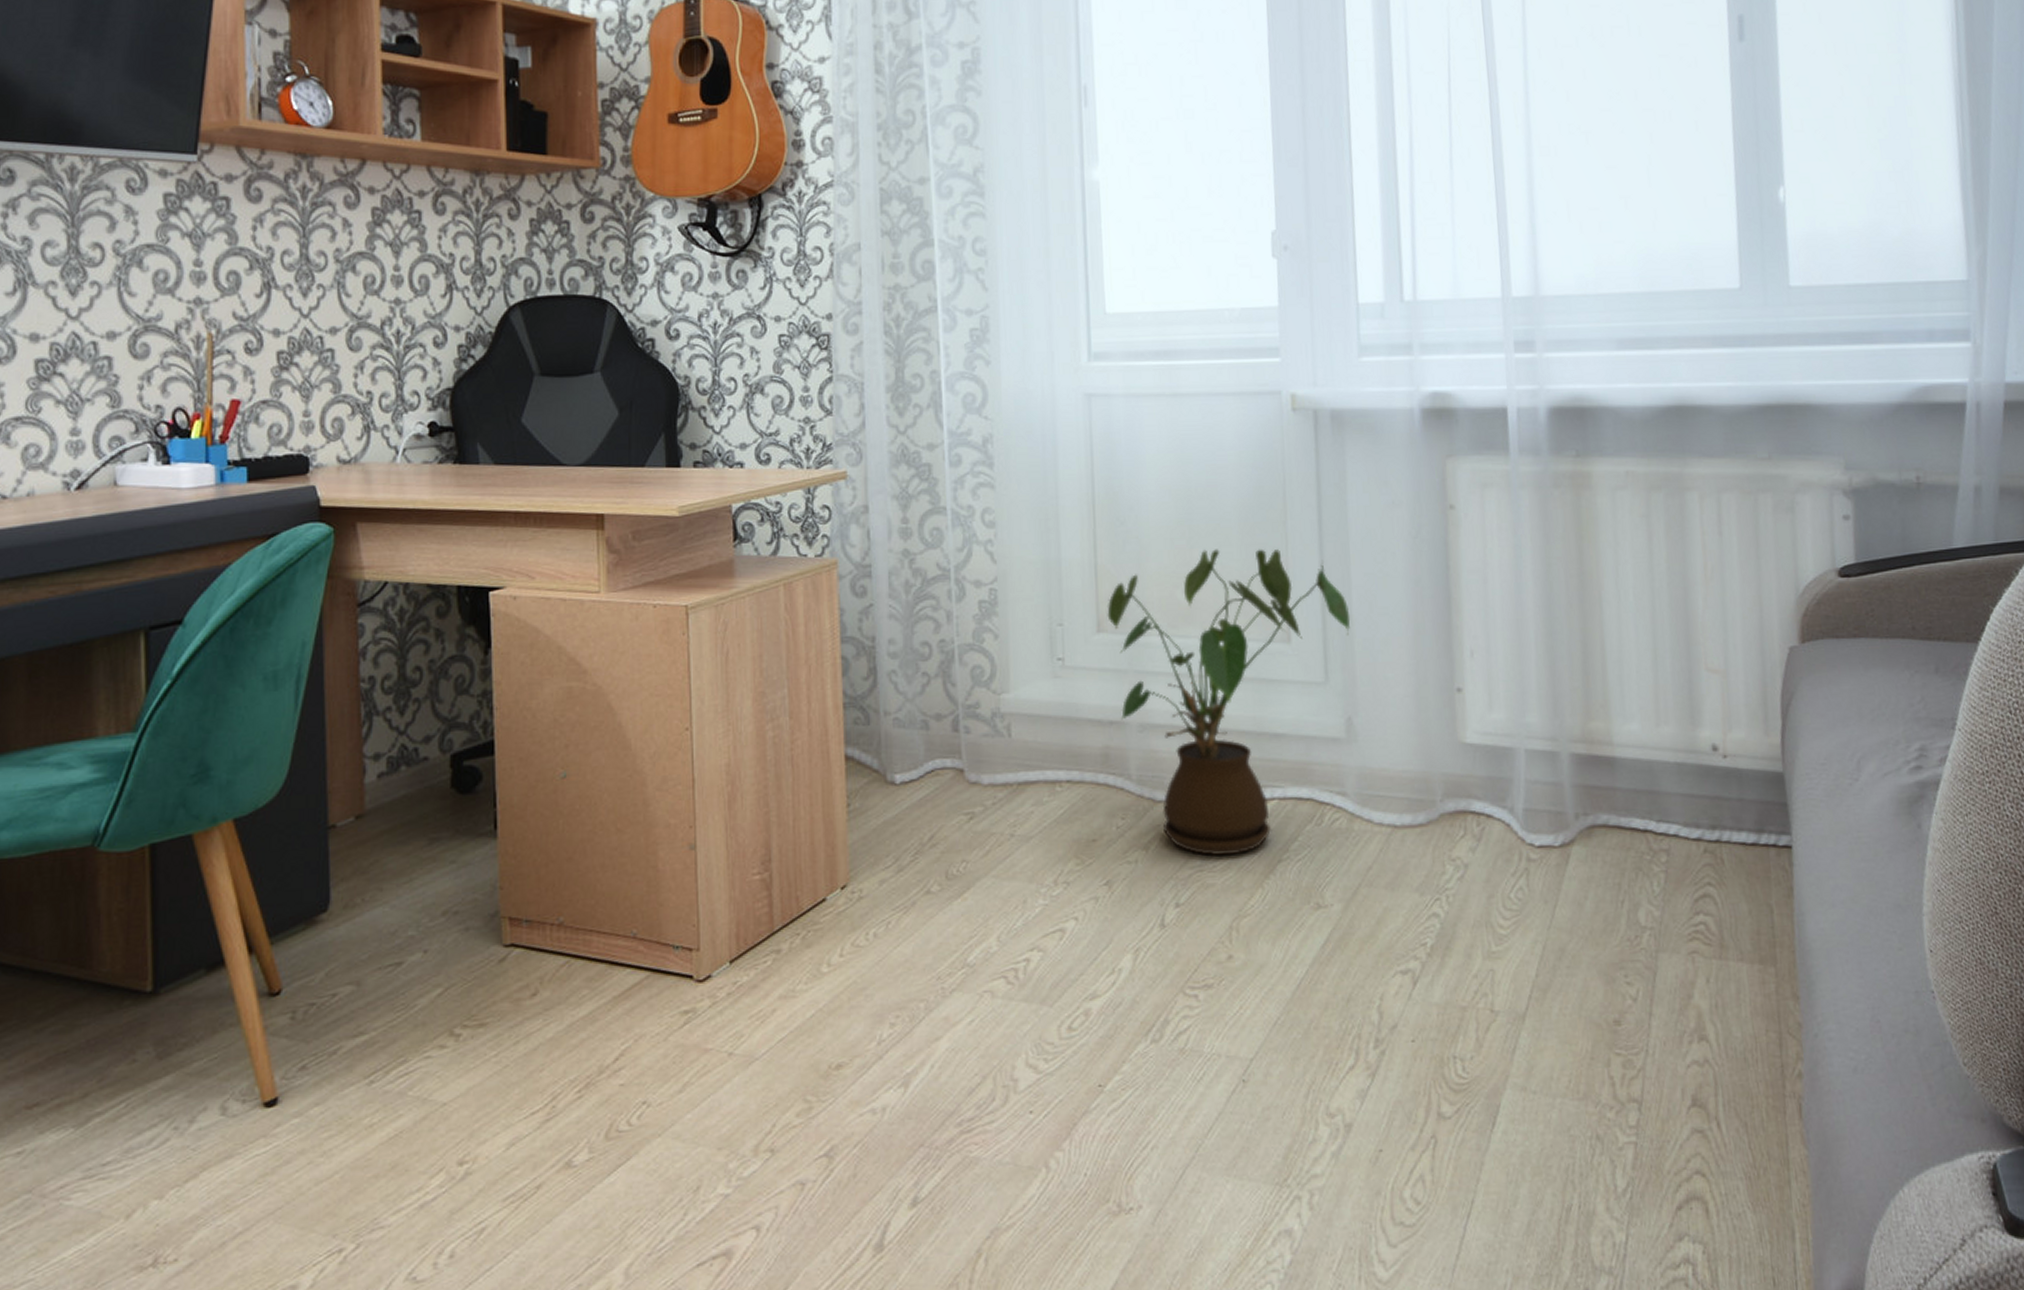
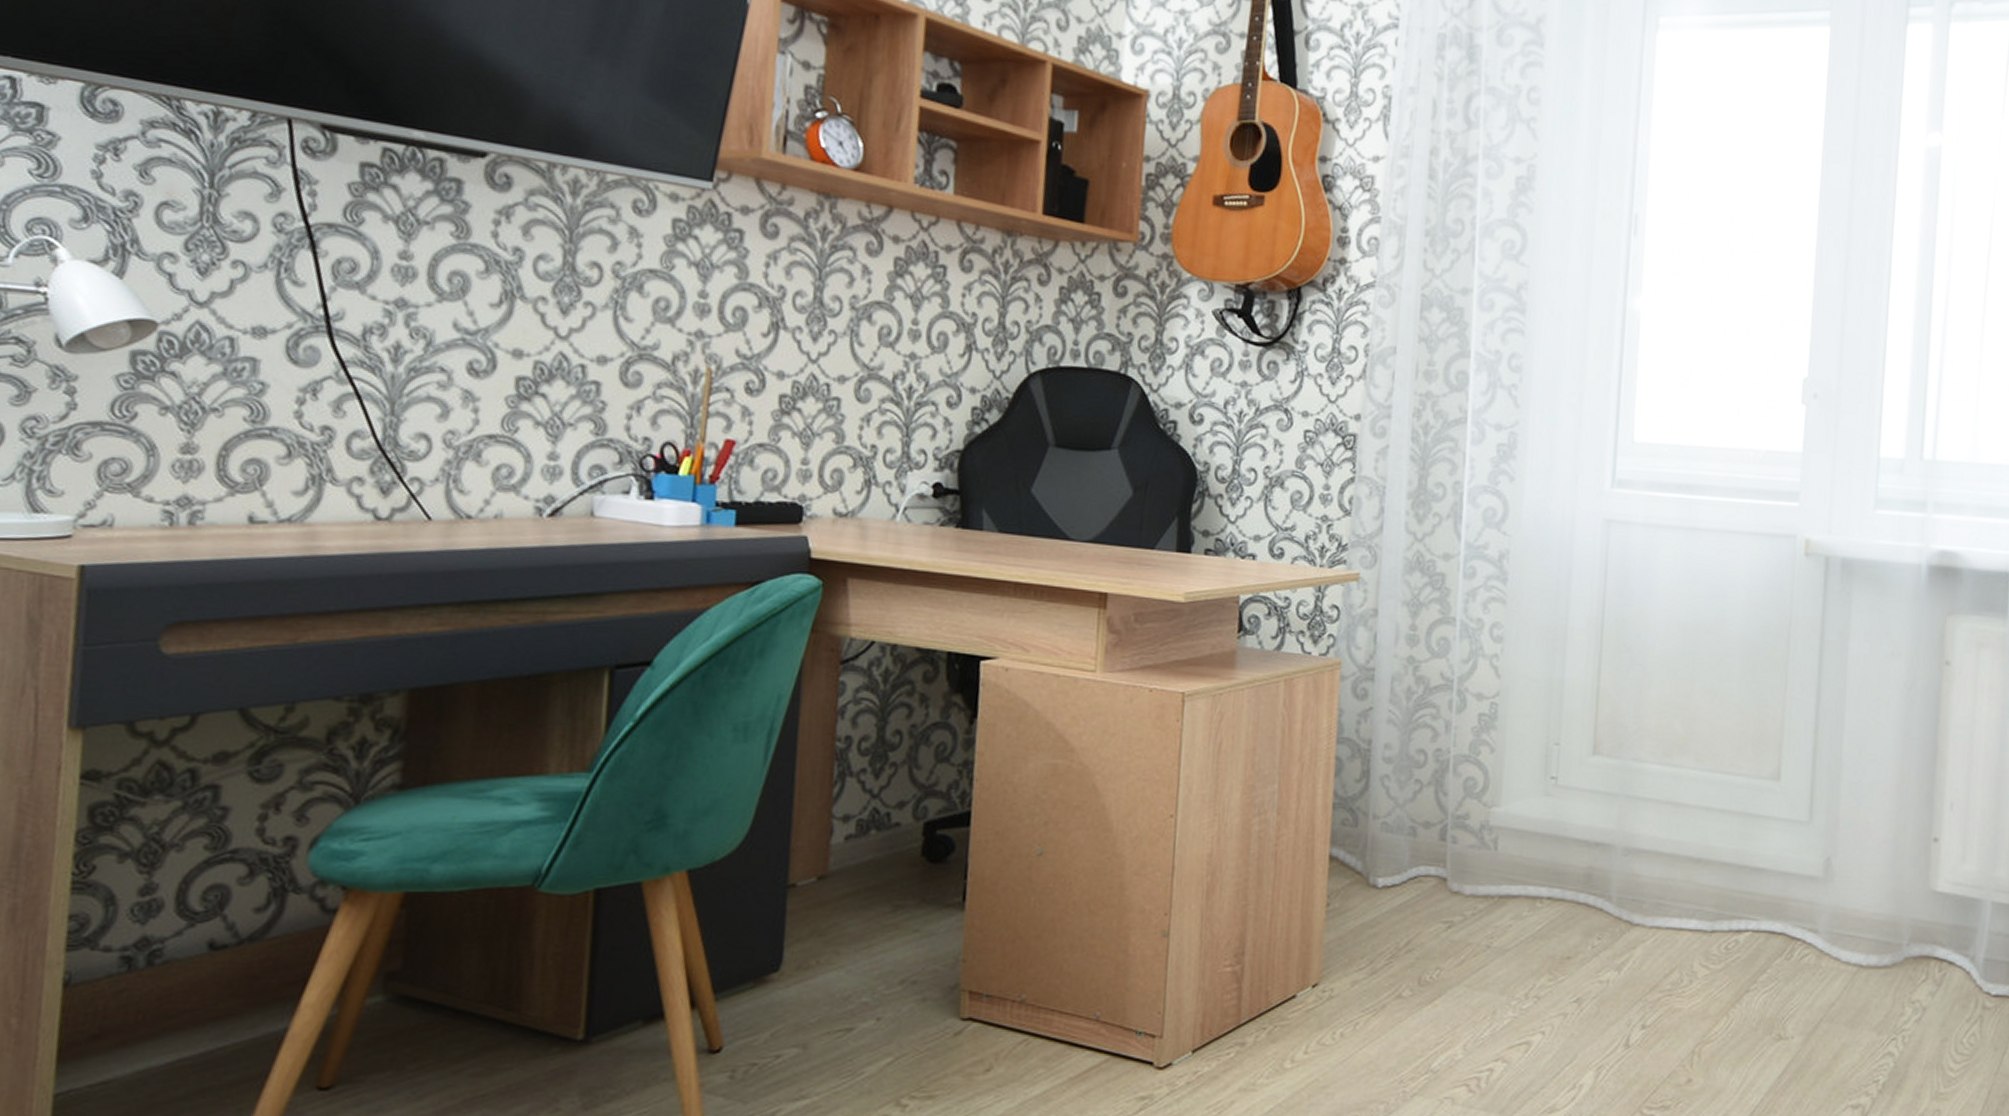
house plant: present [1107,549,1351,855] -> none [1604,683,1840,983]

